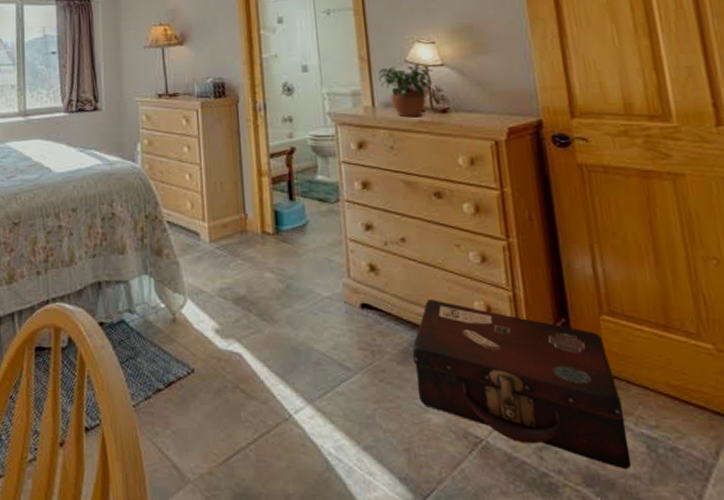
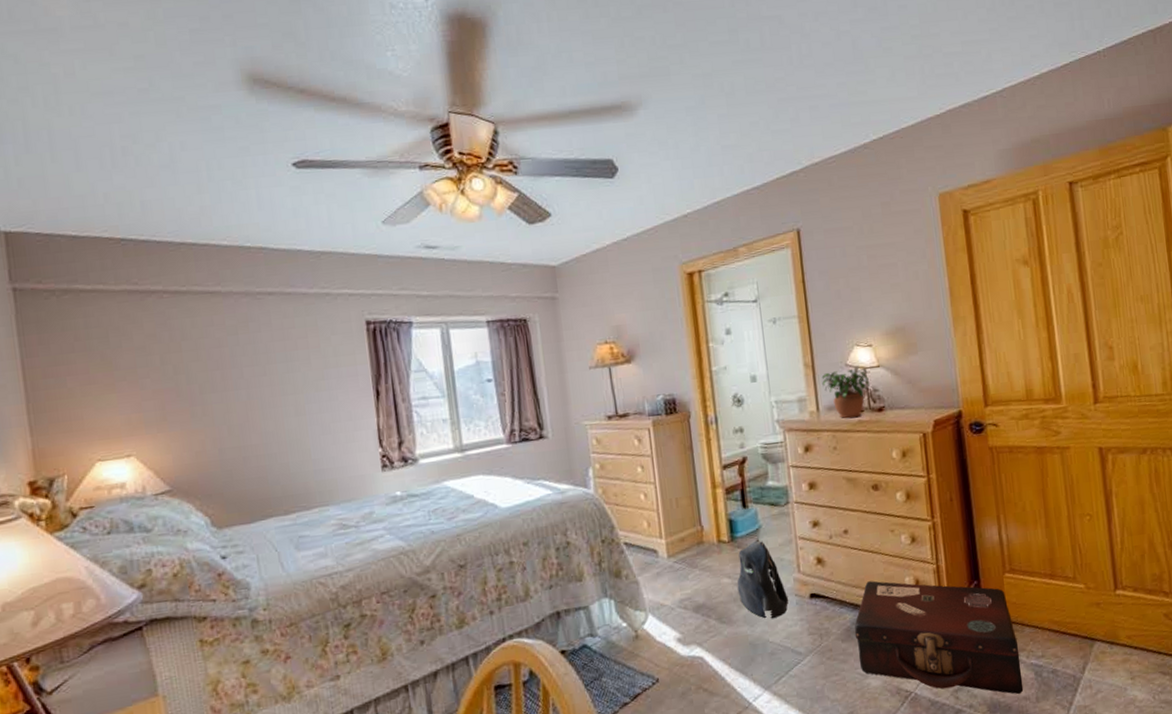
backpack: none [280,235,337,324] -> present [737,539,789,618]

